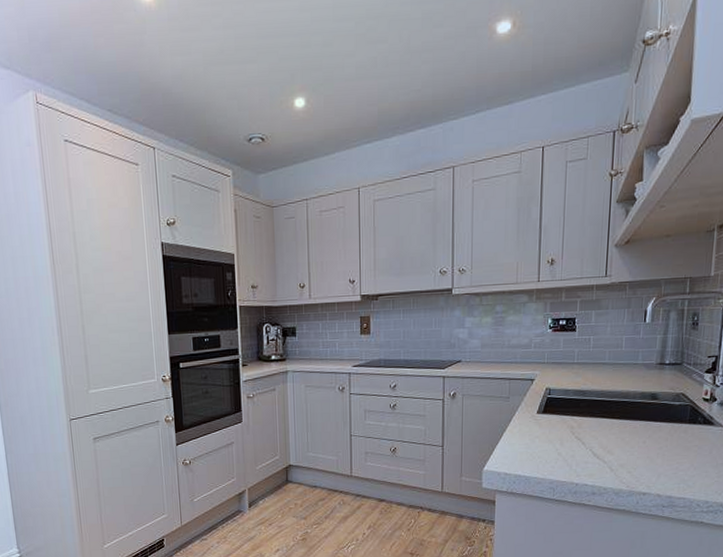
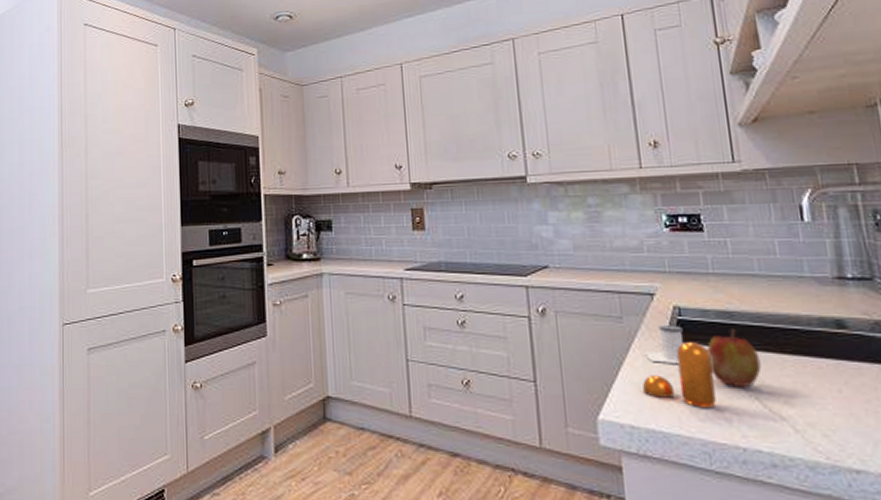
pepper shaker: none [517,412,565,458] -> present [643,341,716,407]
salt shaker: none [521,402,550,429] -> present [645,325,685,363]
apple: none [563,403,598,444] -> present [706,329,762,388]

